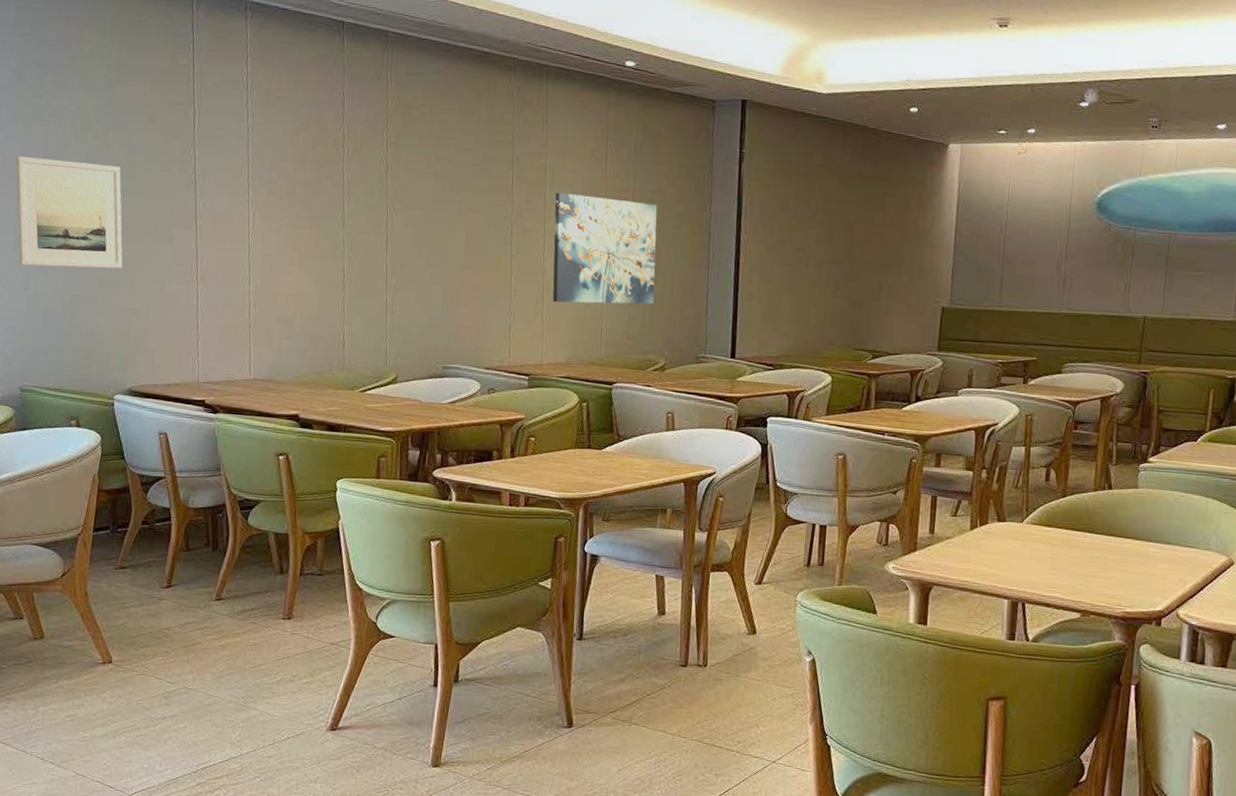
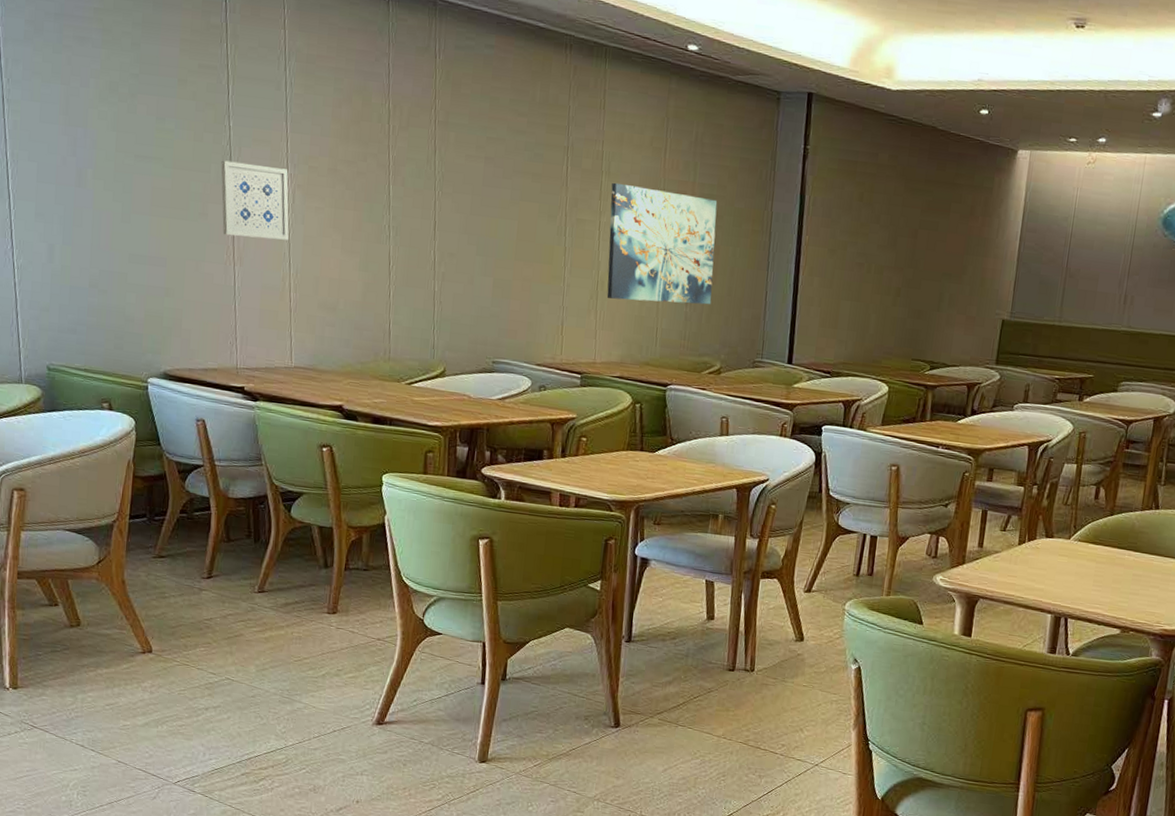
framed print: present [15,156,123,269] -> none [34,116,154,245]
wall art: none [186,188,250,260] -> present [221,160,289,240]

